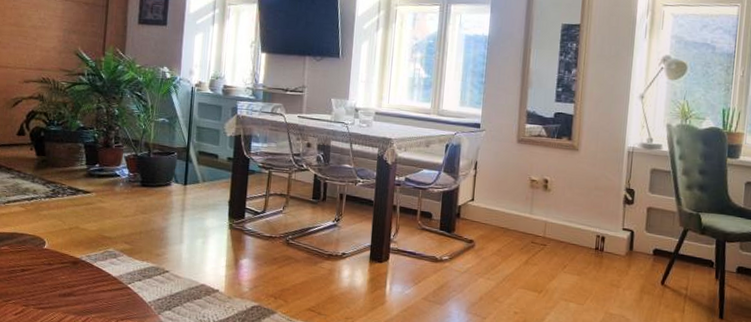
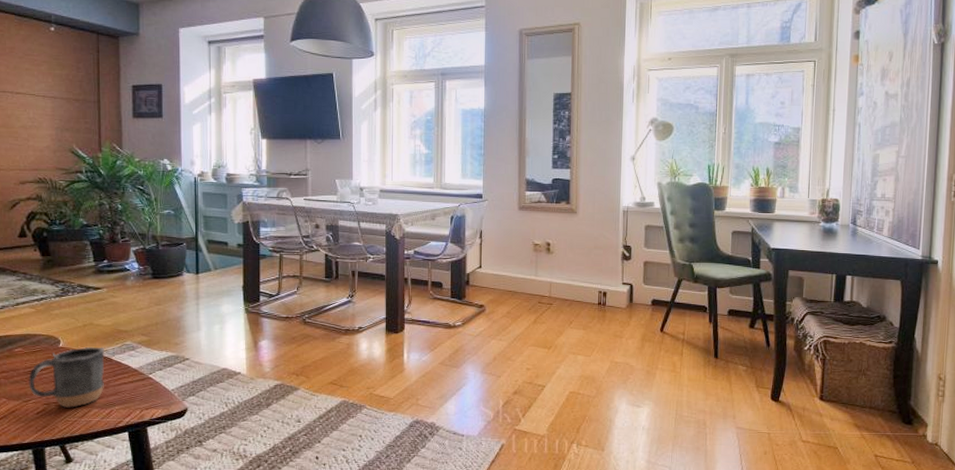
mug: none [10,250,87,312] -> present [29,346,105,408]

